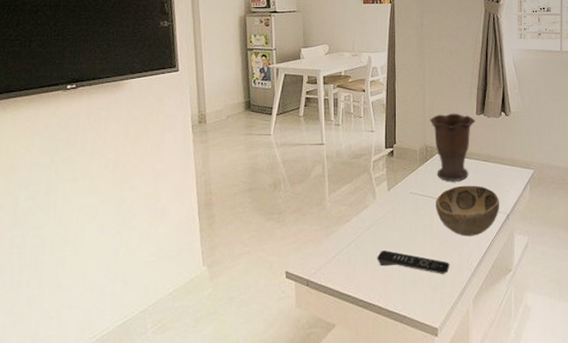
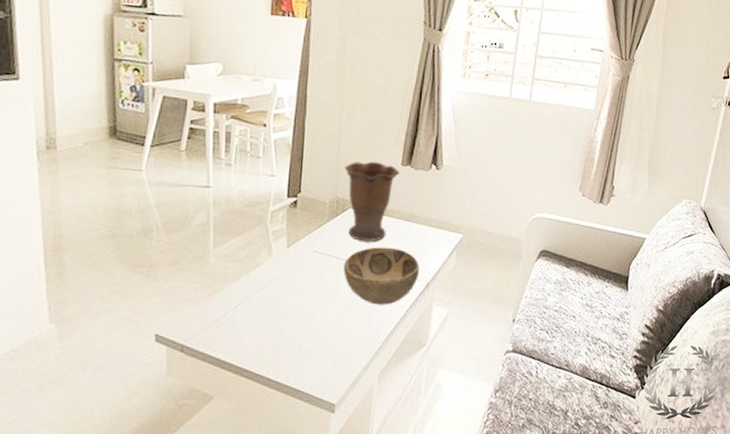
remote control: present [377,250,450,274] -> none [269,316,355,345]

